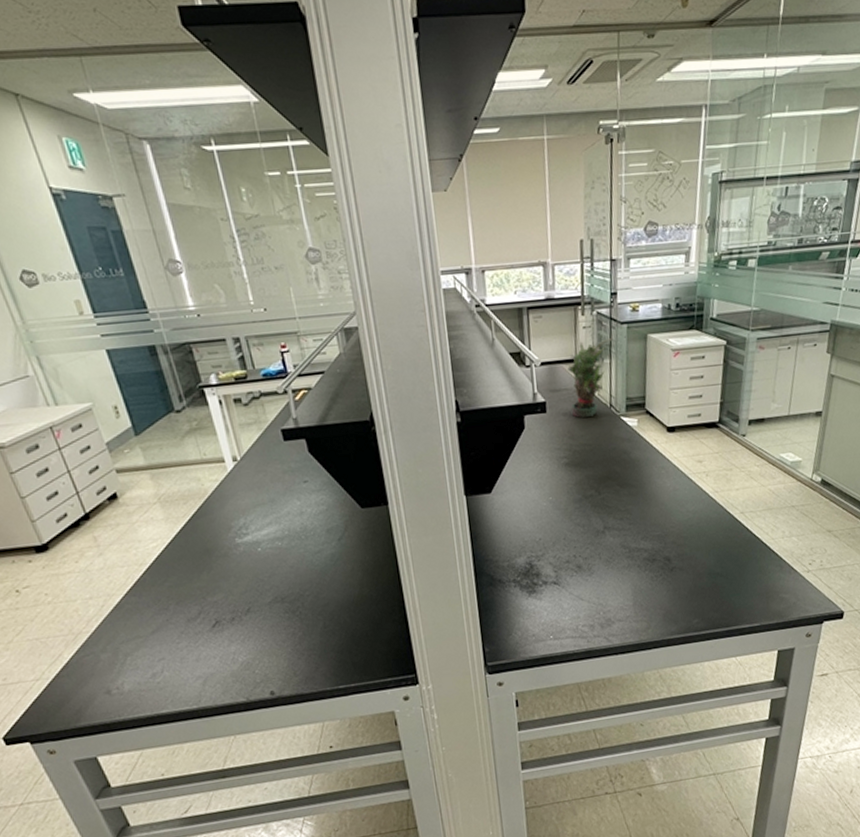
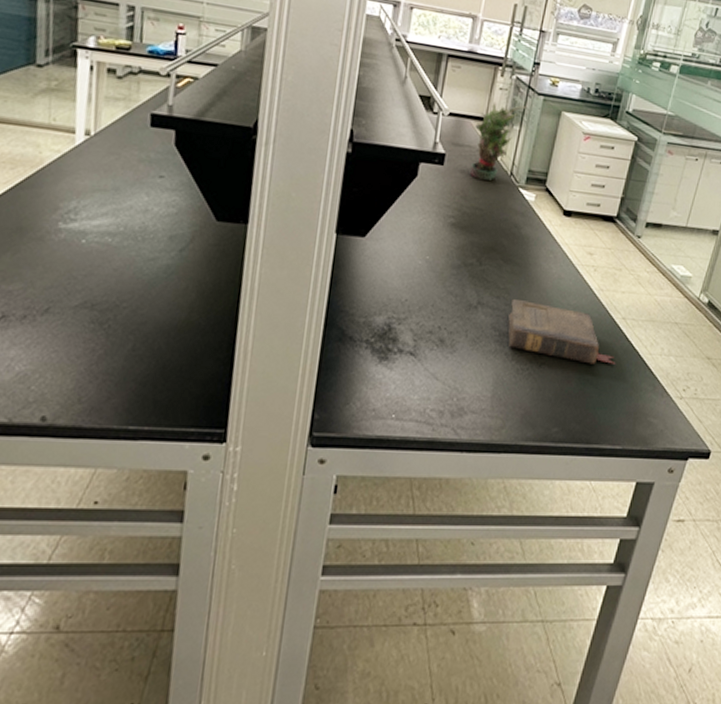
book: none [634,515,741,560] -> present [508,298,615,365]

